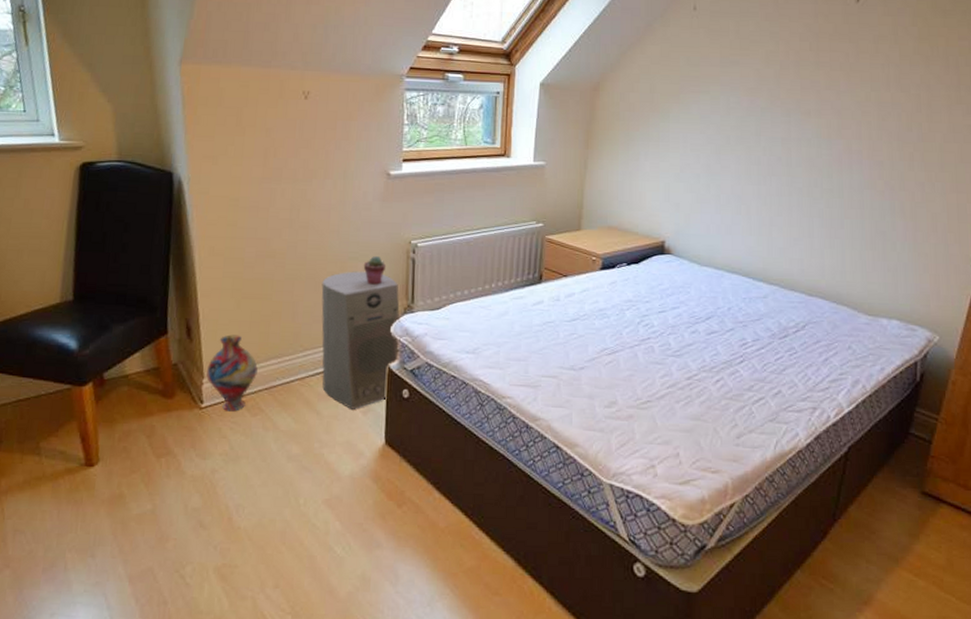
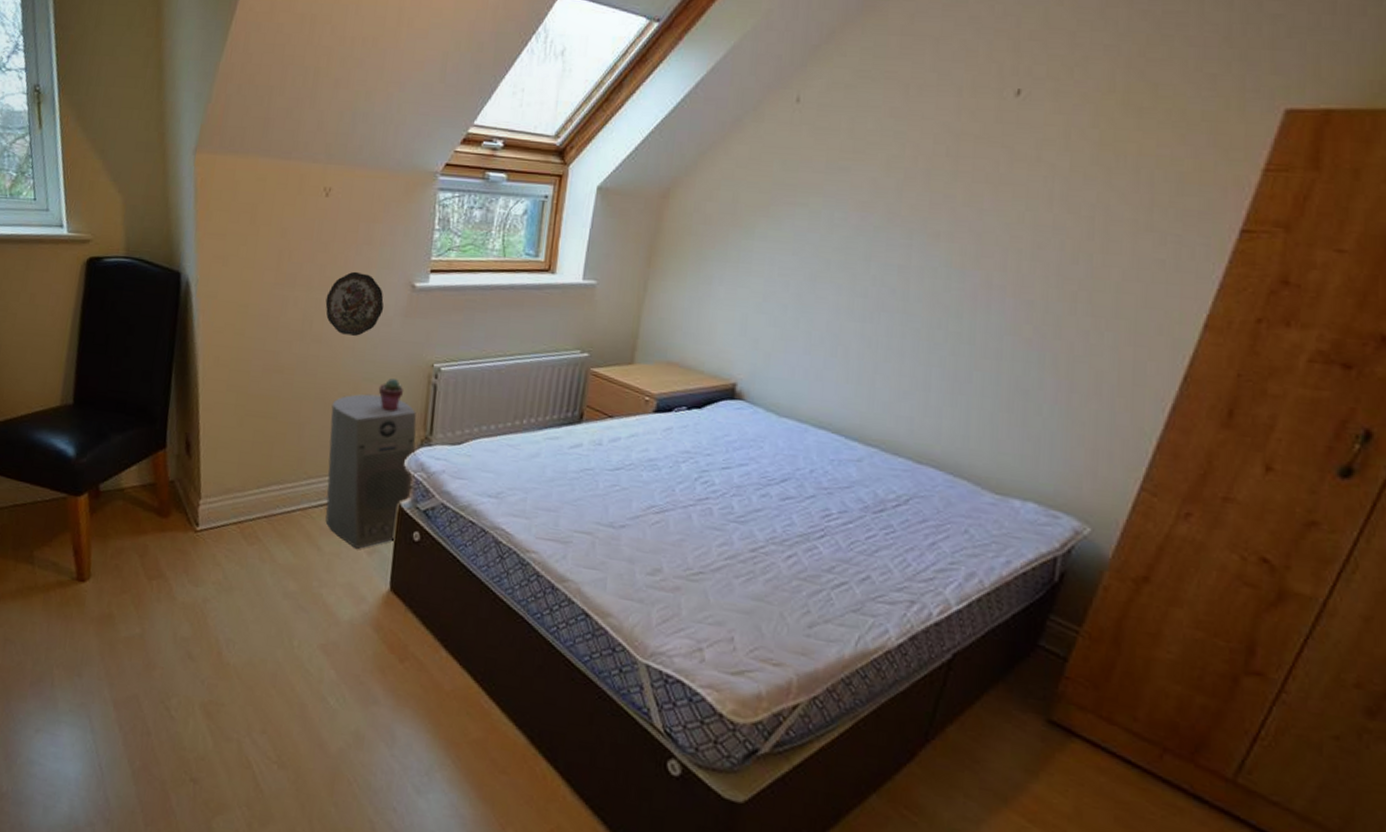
vase: present [206,334,258,412] -> none [203,454,258,538]
decorative plate: none [310,164,364,220] -> present [325,271,384,336]

